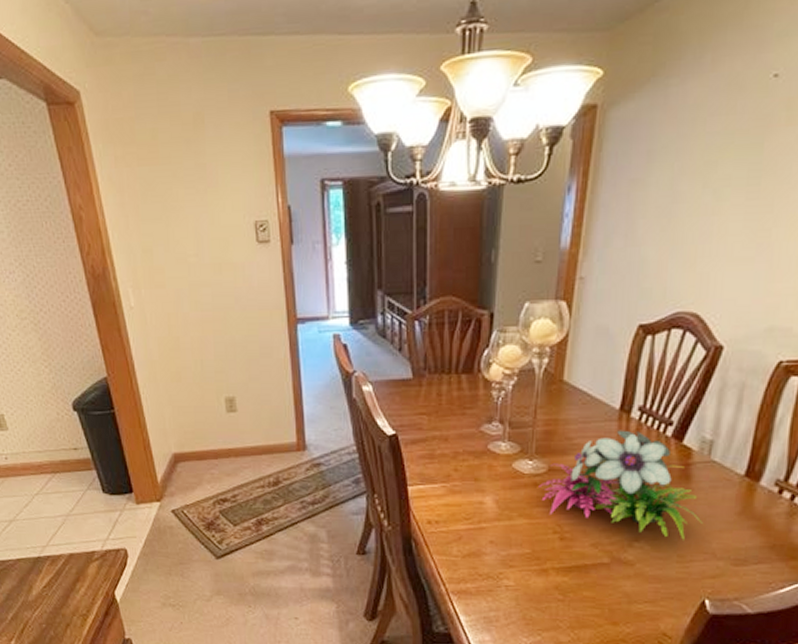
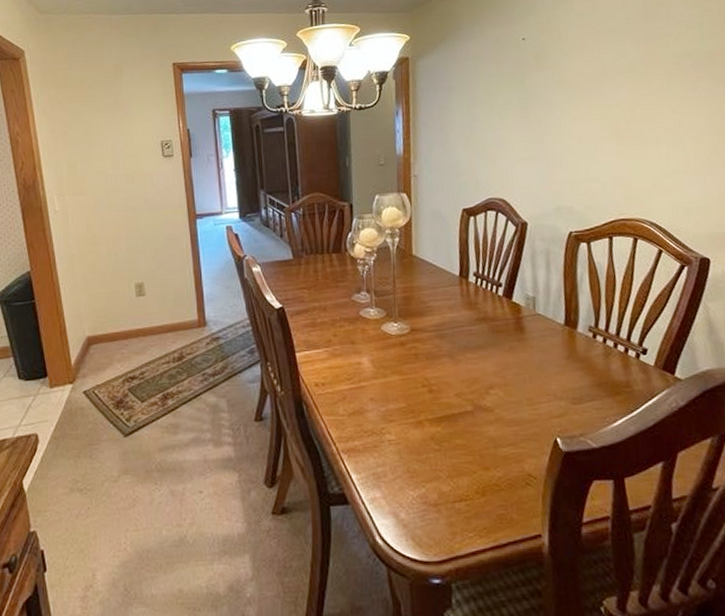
flower arrangement: present [538,430,703,540] -> none [405,292,541,384]

